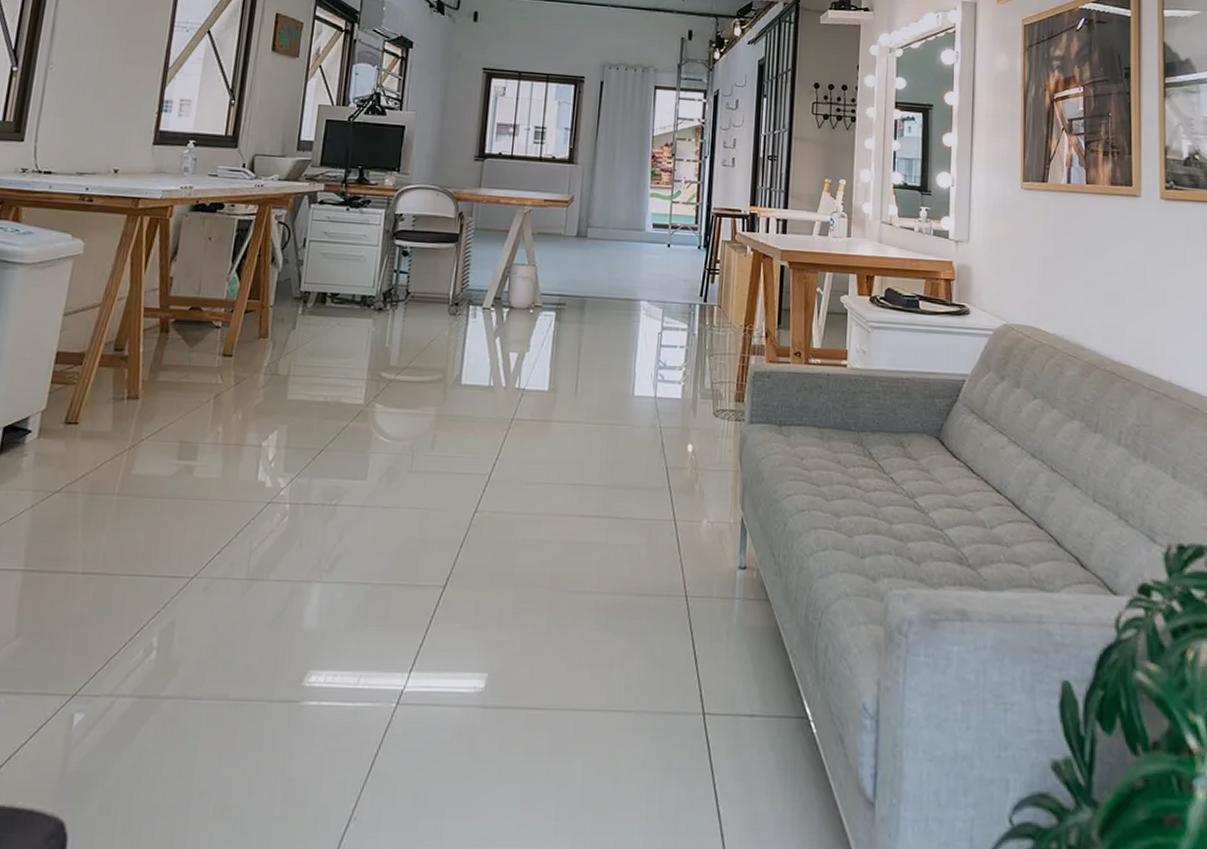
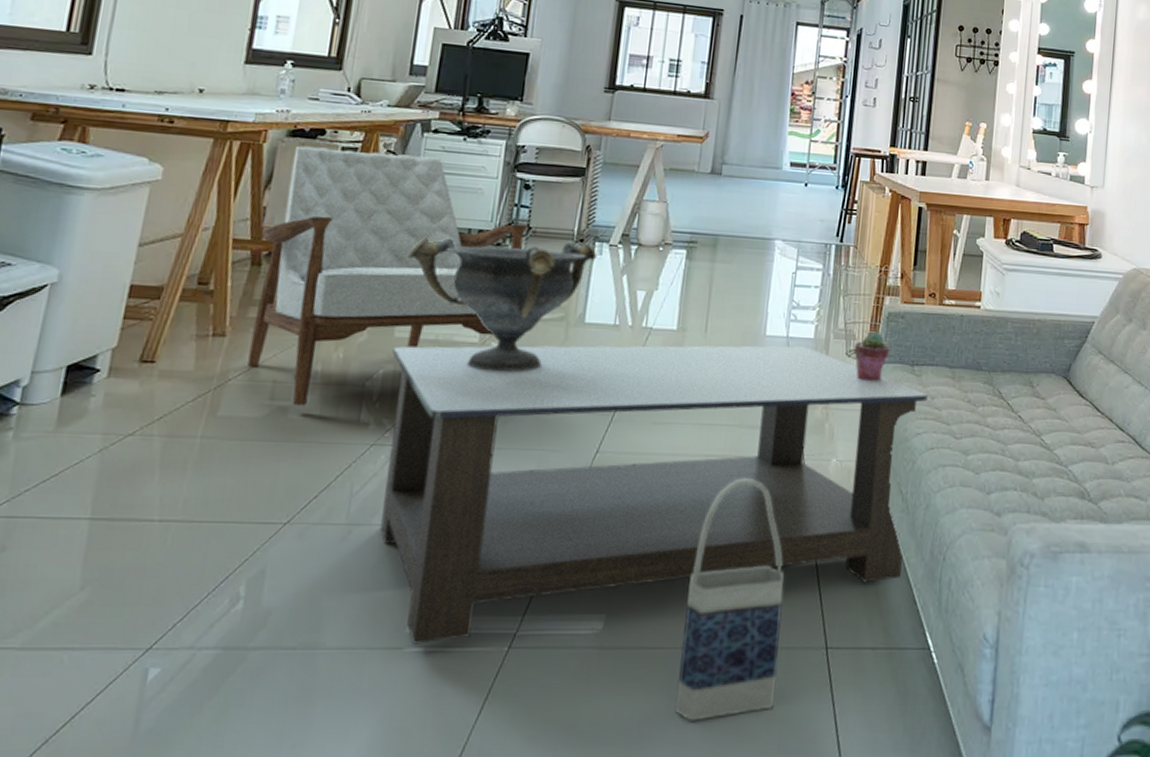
armchair: none [158,219,408,465] -> present [247,145,529,406]
coffee table: none [277,405,797,698] -> present [380,345,928,644]
decorative bowl: none [298,303,472,433] -> present [407,238,598,372]
bag: none [555,539,660,785] -> present [674,478,784,721]
potted succulent: none [721,391,757,442] -> present [853,331,890,382]

